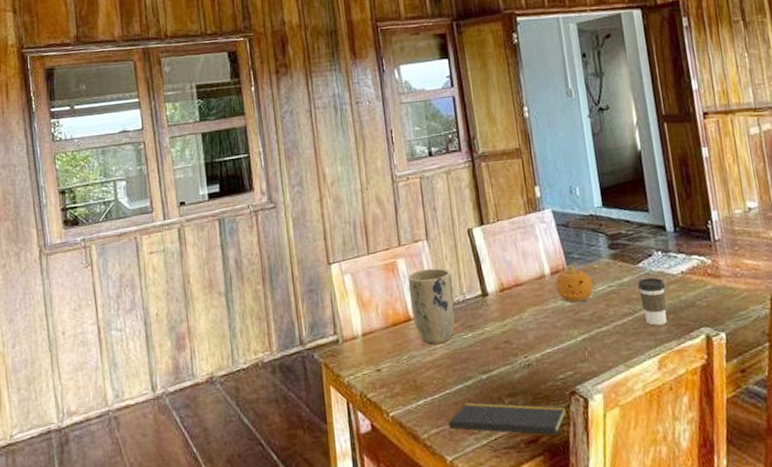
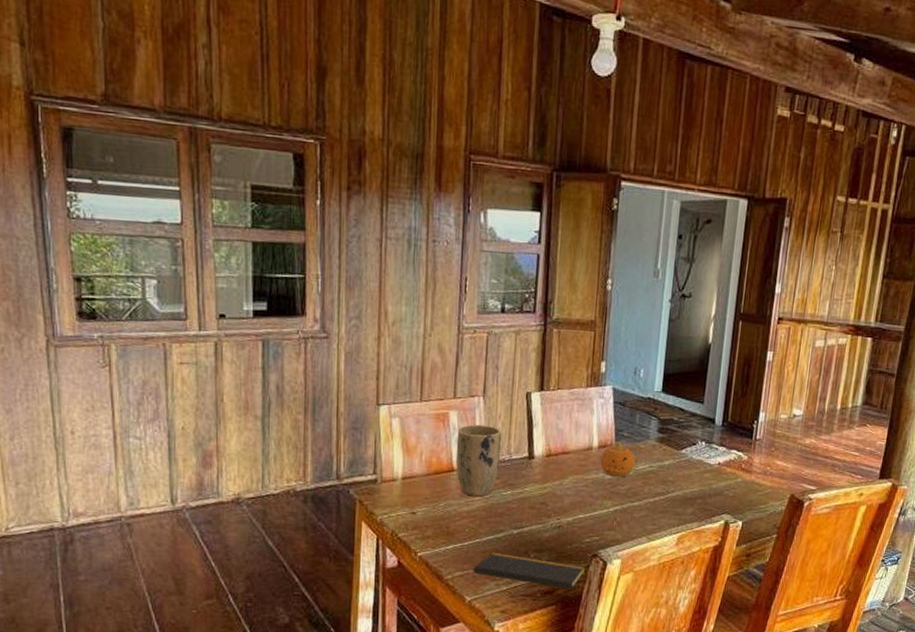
coffee cup: present [637,277,667,326] -> none [675,464,701,507]

